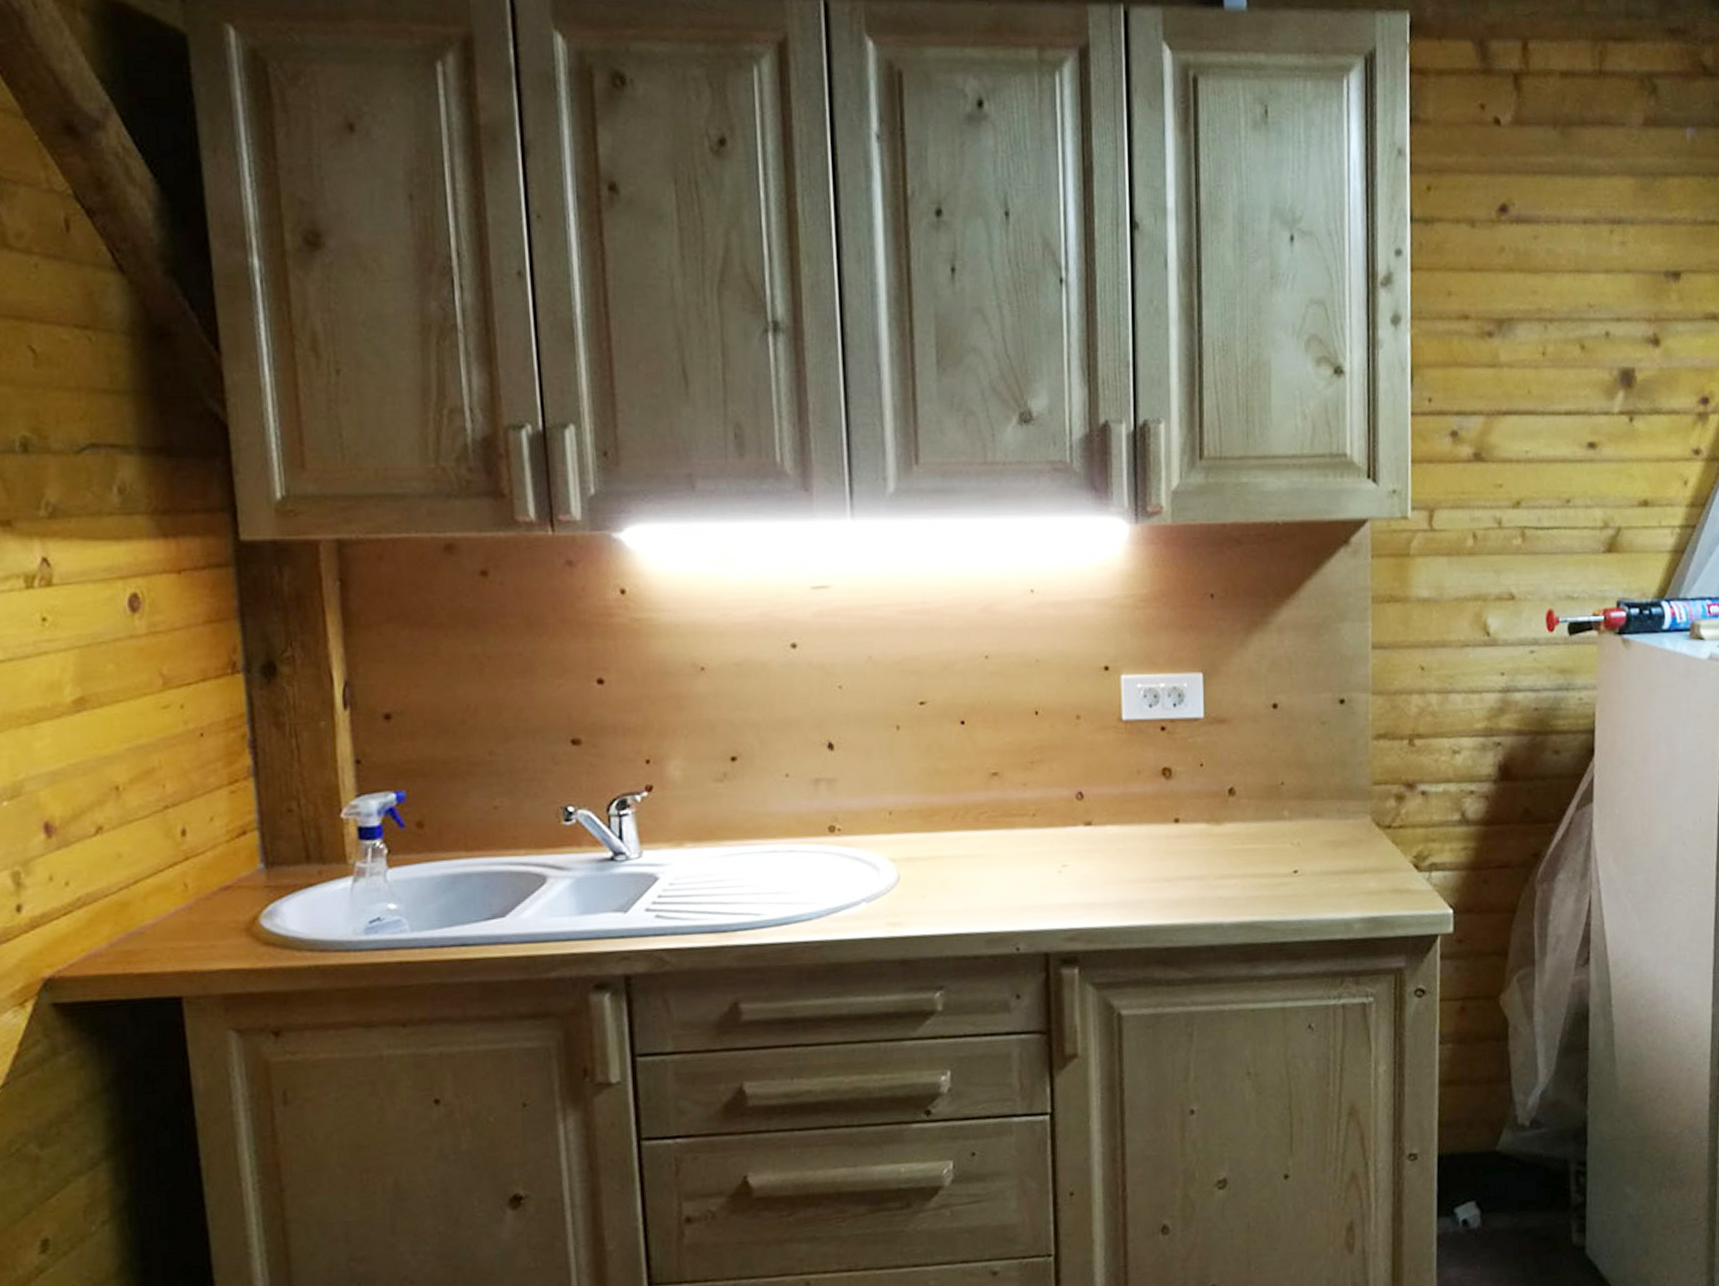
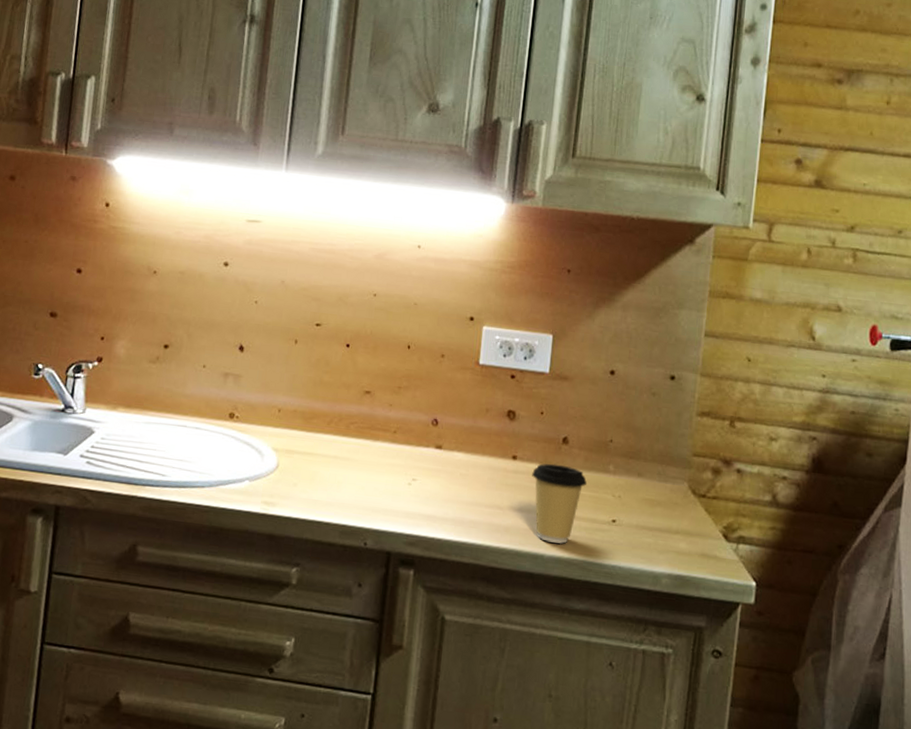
coffee cup: none [1199,819,1261,908] -> present [532,463,587,544]

